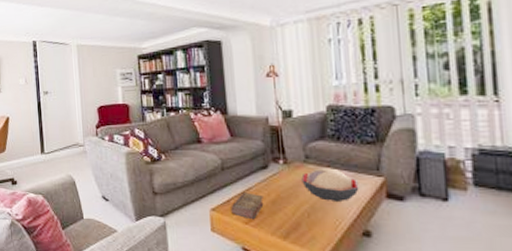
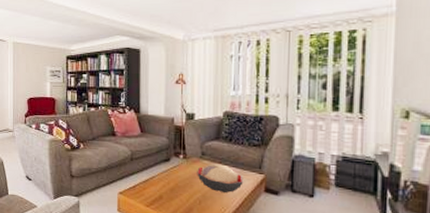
book: present [231,192,264,220] -> none [136,180,164,204]

